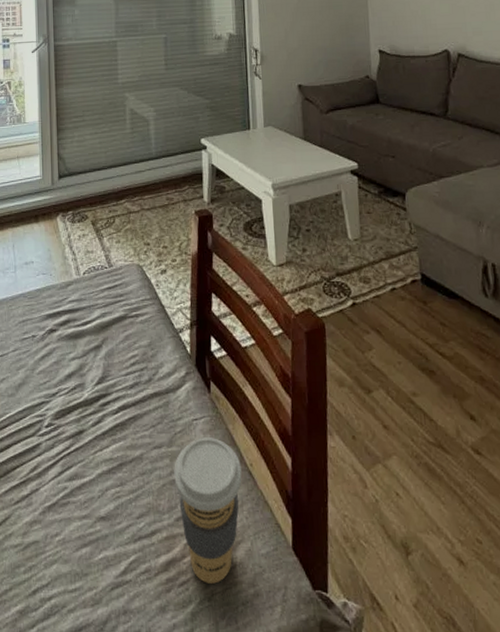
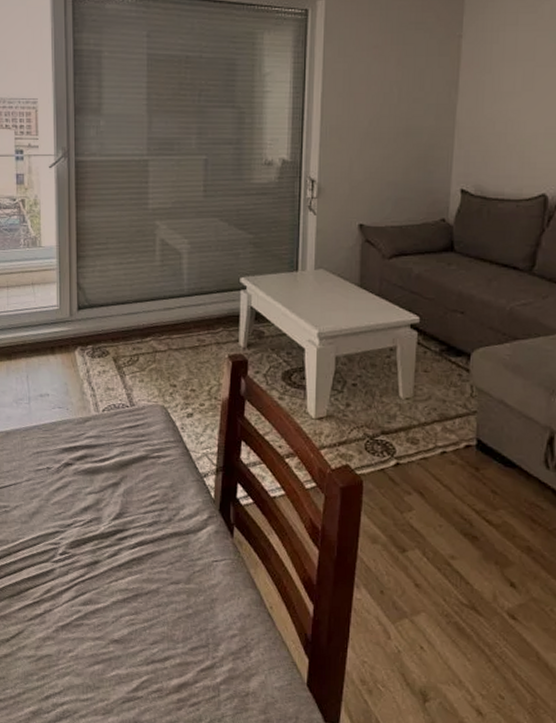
coffee cup: present [174,438,242,584] -> none [190,578,260,708]

